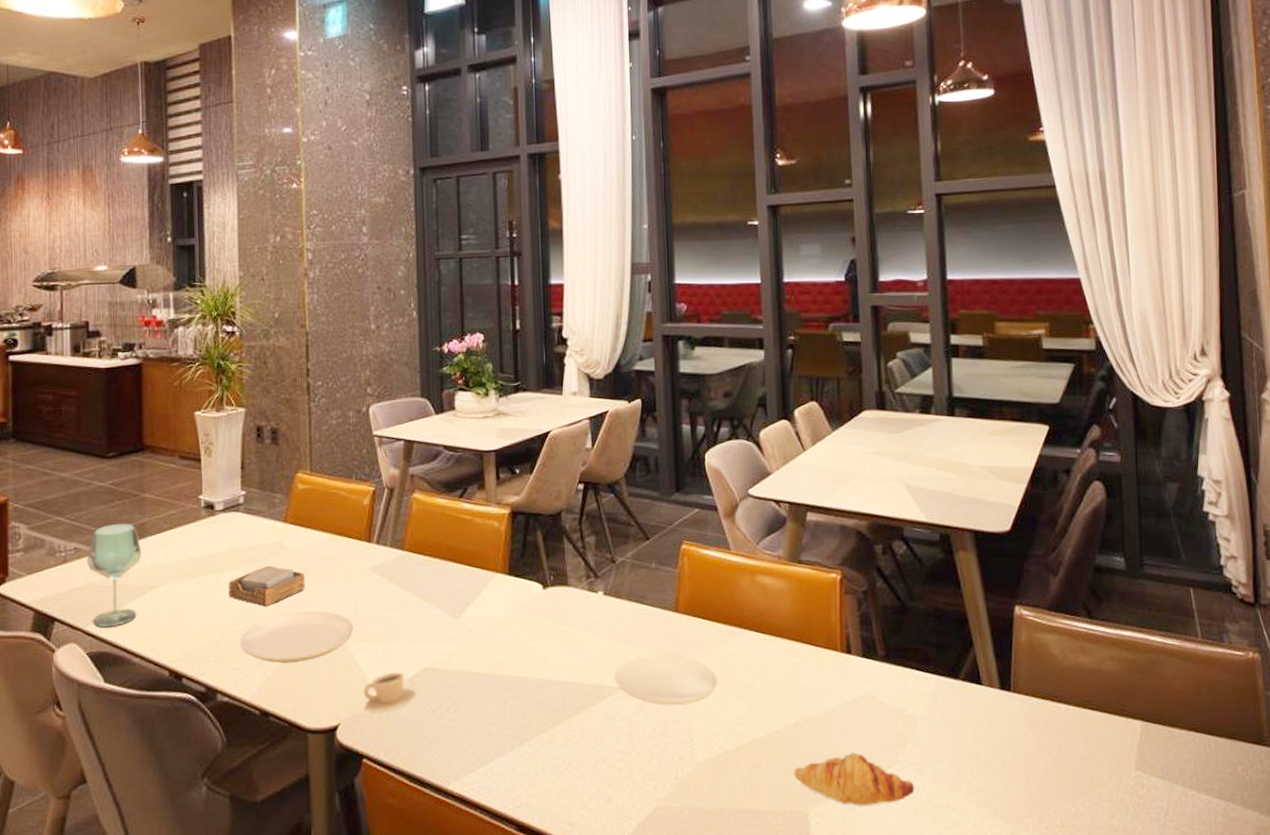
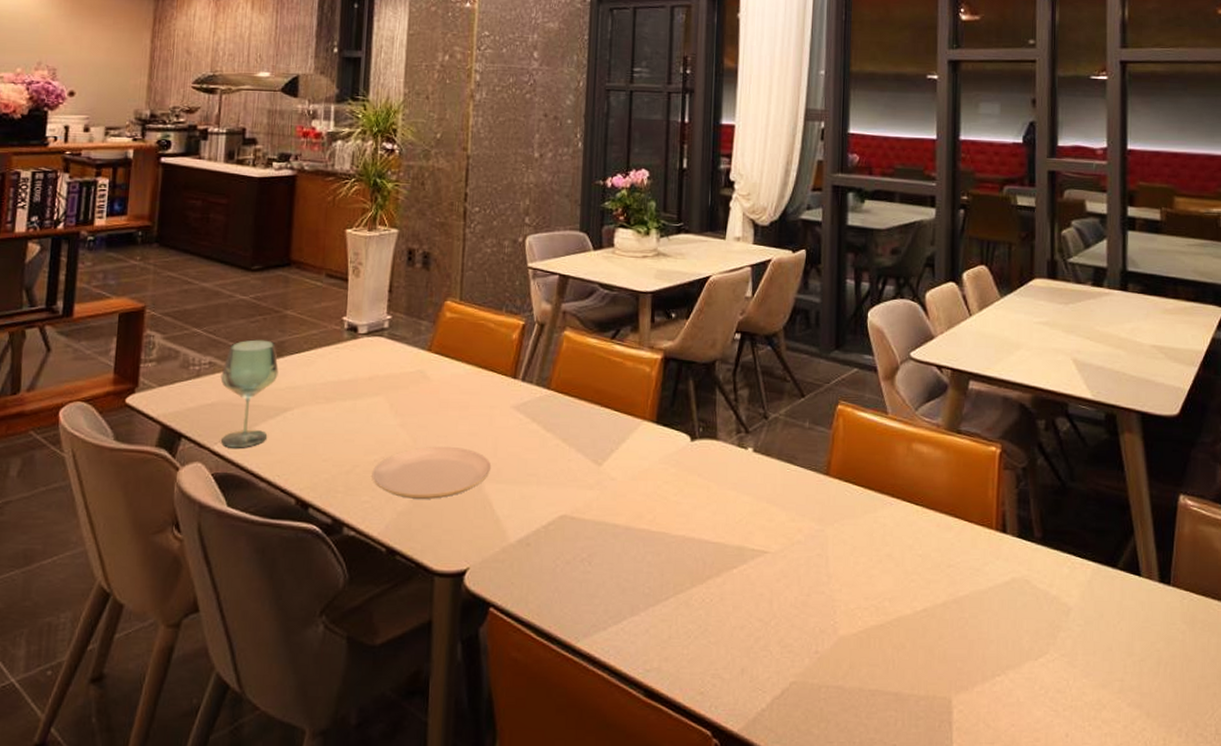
napkin holder: present [228,565,305,607] -> none [364,395,445,439]
cup: present [363,672,417,711] -> none [495,517,551,558]
plate: present [614,654,717,705] -> none [758,518,866,574]
croissant: present [793,752,915,806] -> none [938,639,1065,696]

